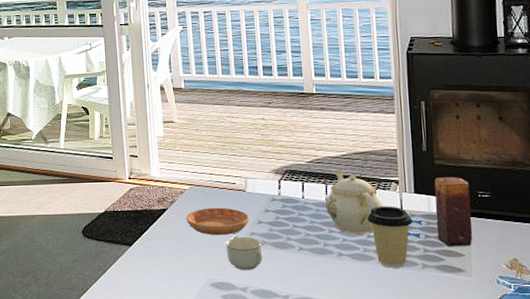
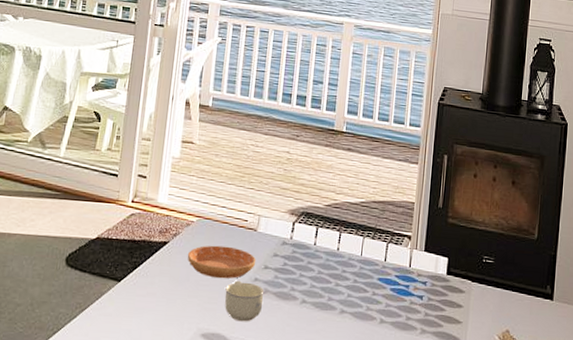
teapot: present [325,173,384,234] -> none [336,221,393,290]
coffee cup: present [367,206,412,268] -> none [375,261,418,332]
candle: present [434,177,473,247] -> none [439,237,477,314]

